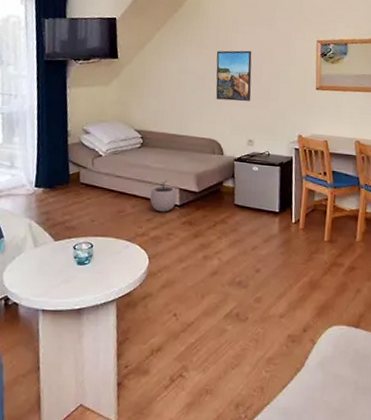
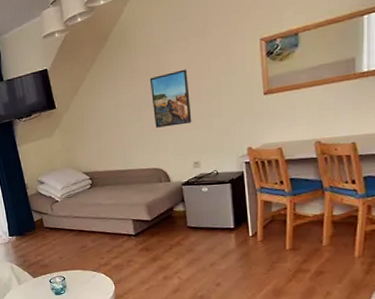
plant pot: present [149,180,177,212] -> none [106,213,131,243]

